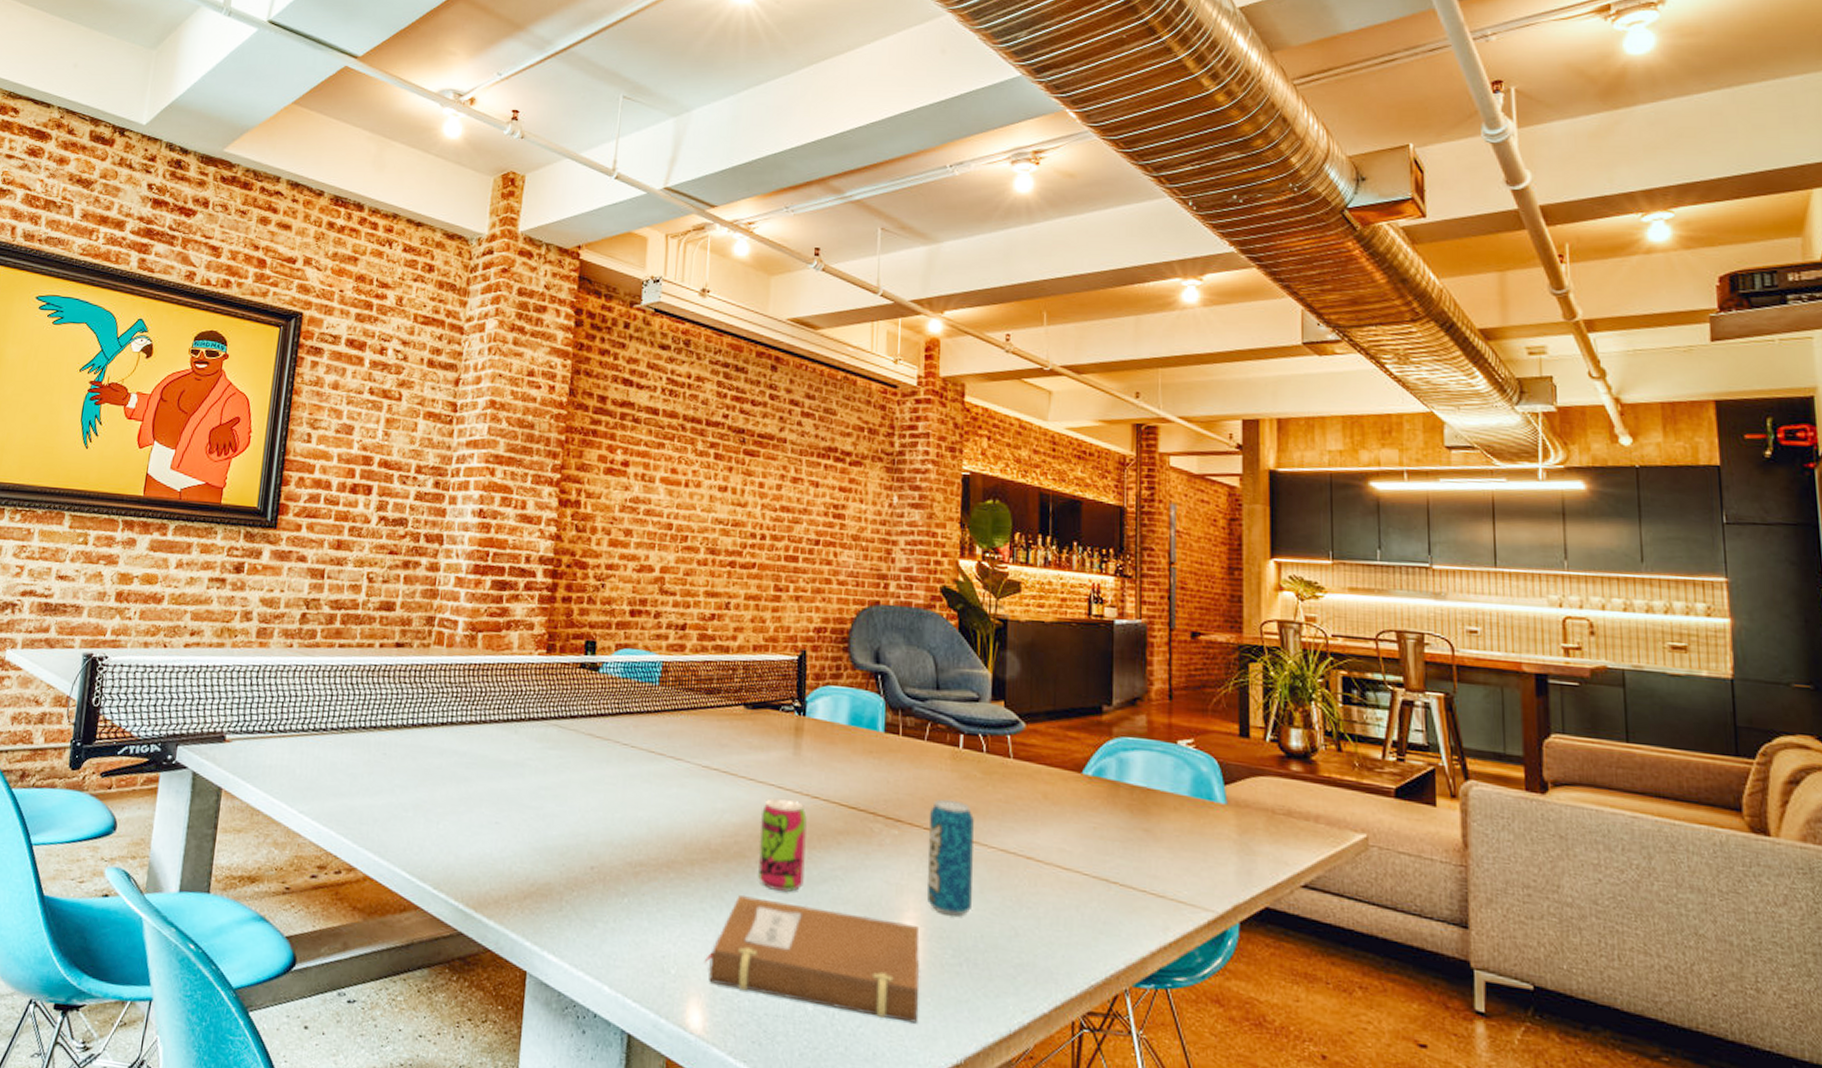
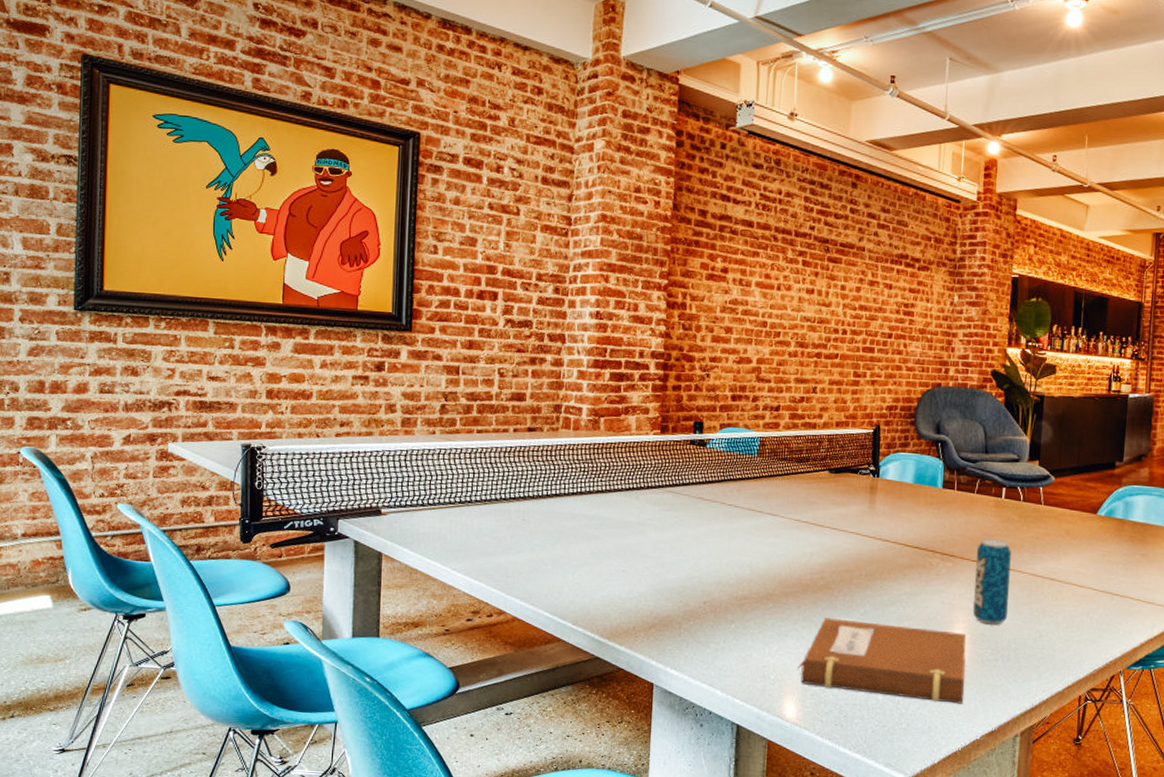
beverage can: present [758,797,807,892] -> none [840,542,879,613]

